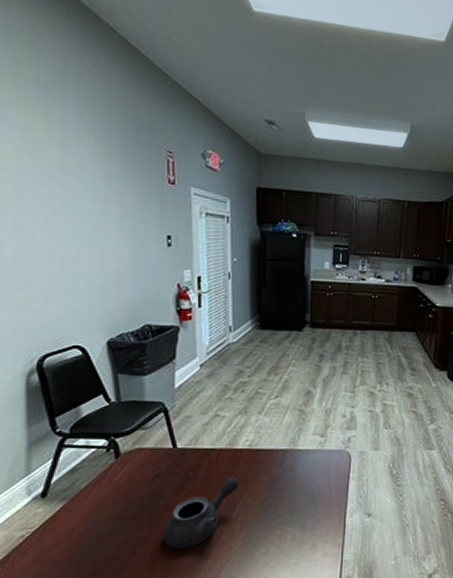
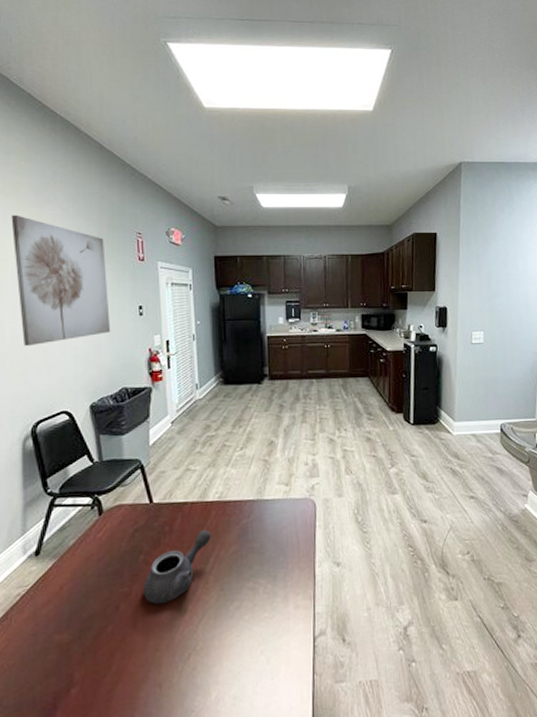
wall art: none [11,112,134,271] -> present [11,214,111,347]

